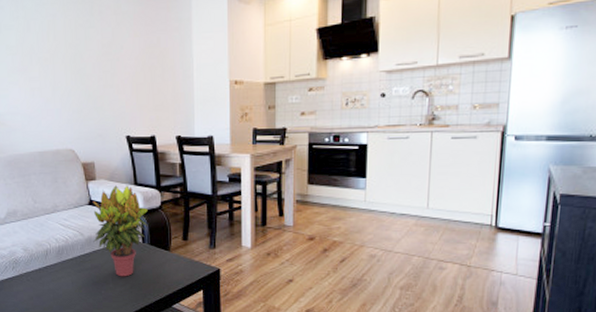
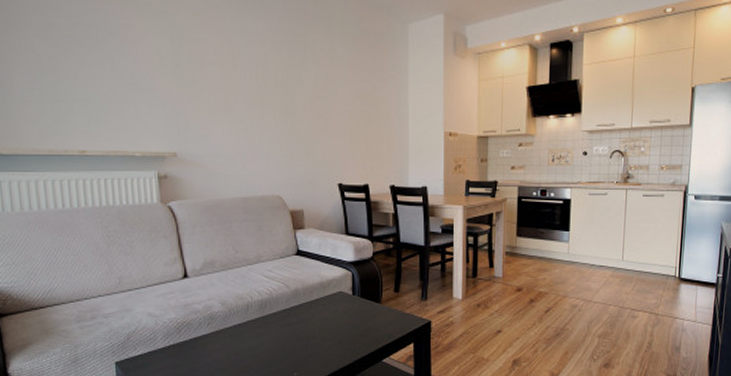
potted plant: present [93,185,148,277] -> none [300,235,359,331]

